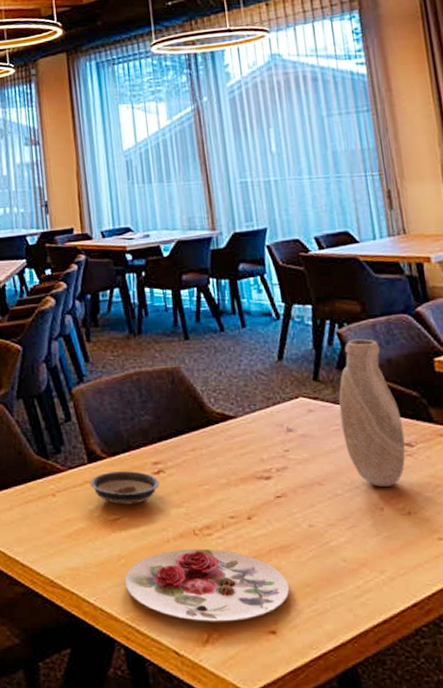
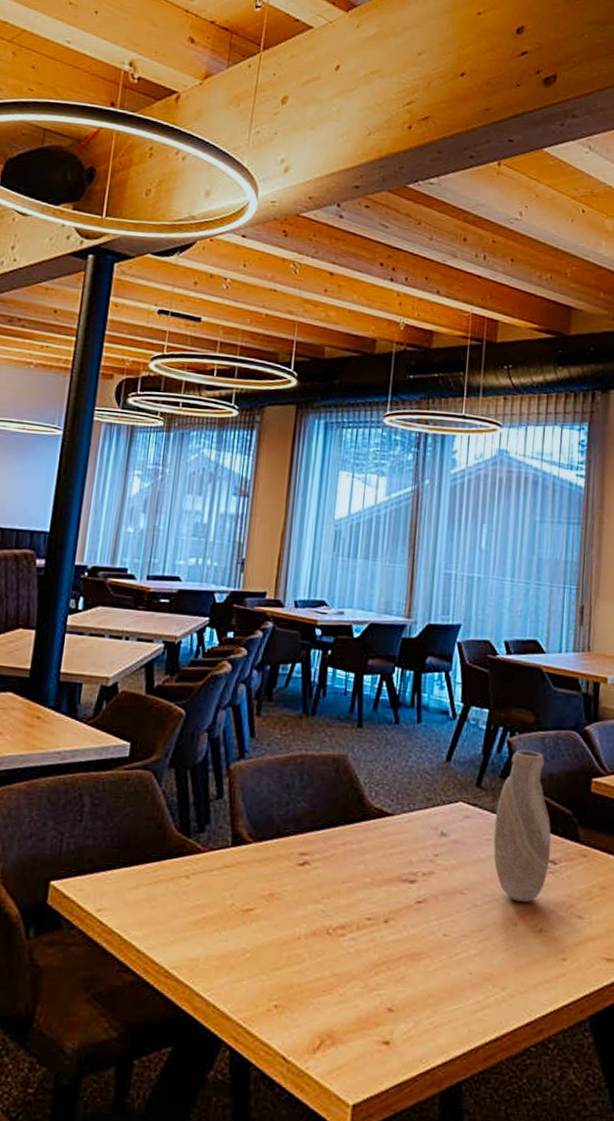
saucer: present [90,470,160,505] -> none [229,857,303,896]
plate: present [124,548,290,622] -> none [244,947,412,1029]

